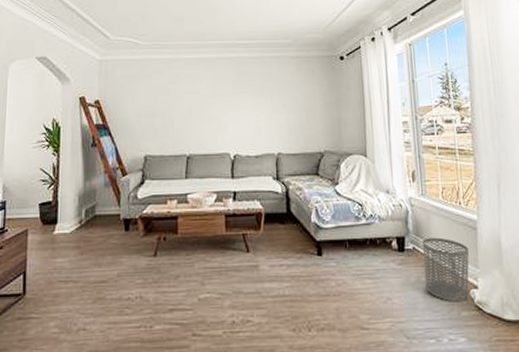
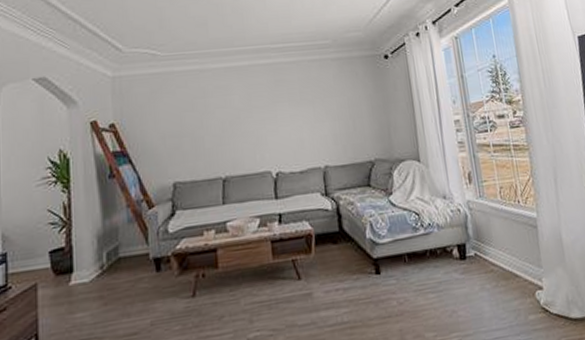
waste bin: present [422,237,469,302] -> none [483,239,534,307]

